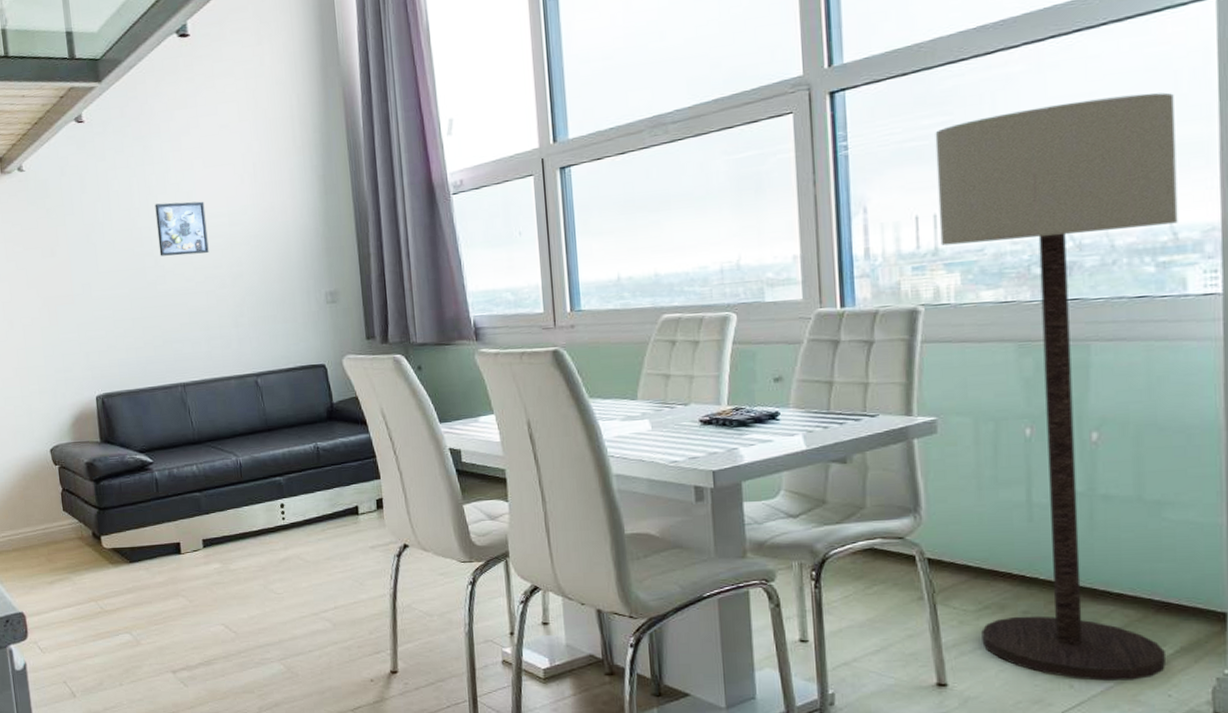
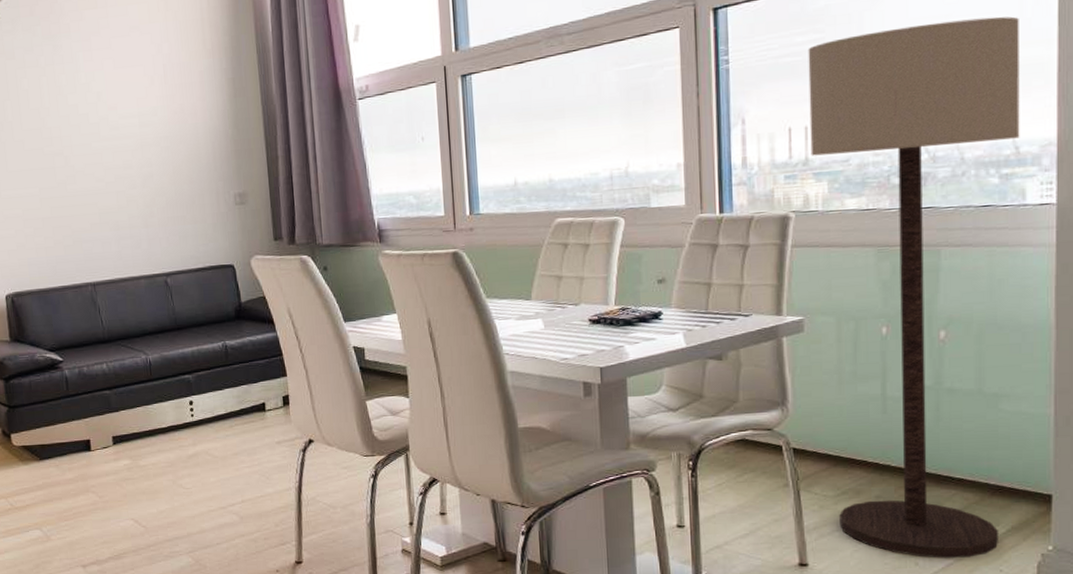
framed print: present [155,201,209,256] -> none [65,101,119,156]

